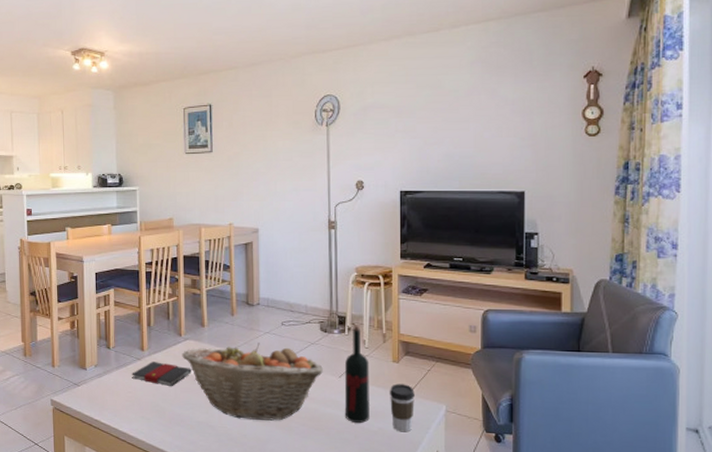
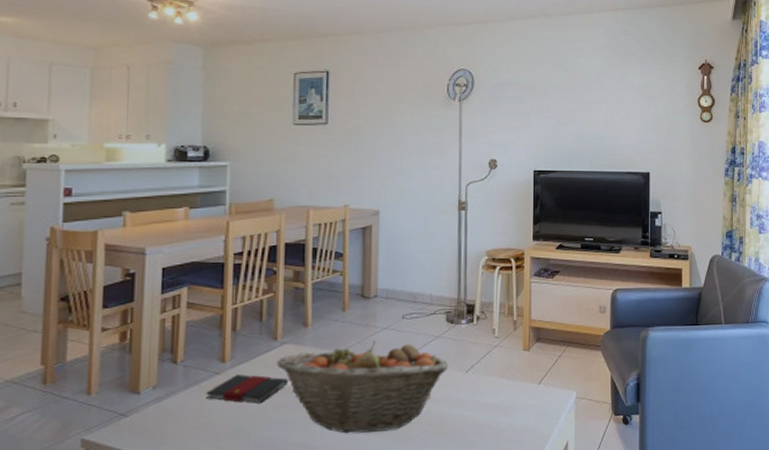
wine bottle: present [344,325,370,423] -> none [470,313,499,422]
coffee cup: present [389,383,414,432] -> none [518,373,545,426]

